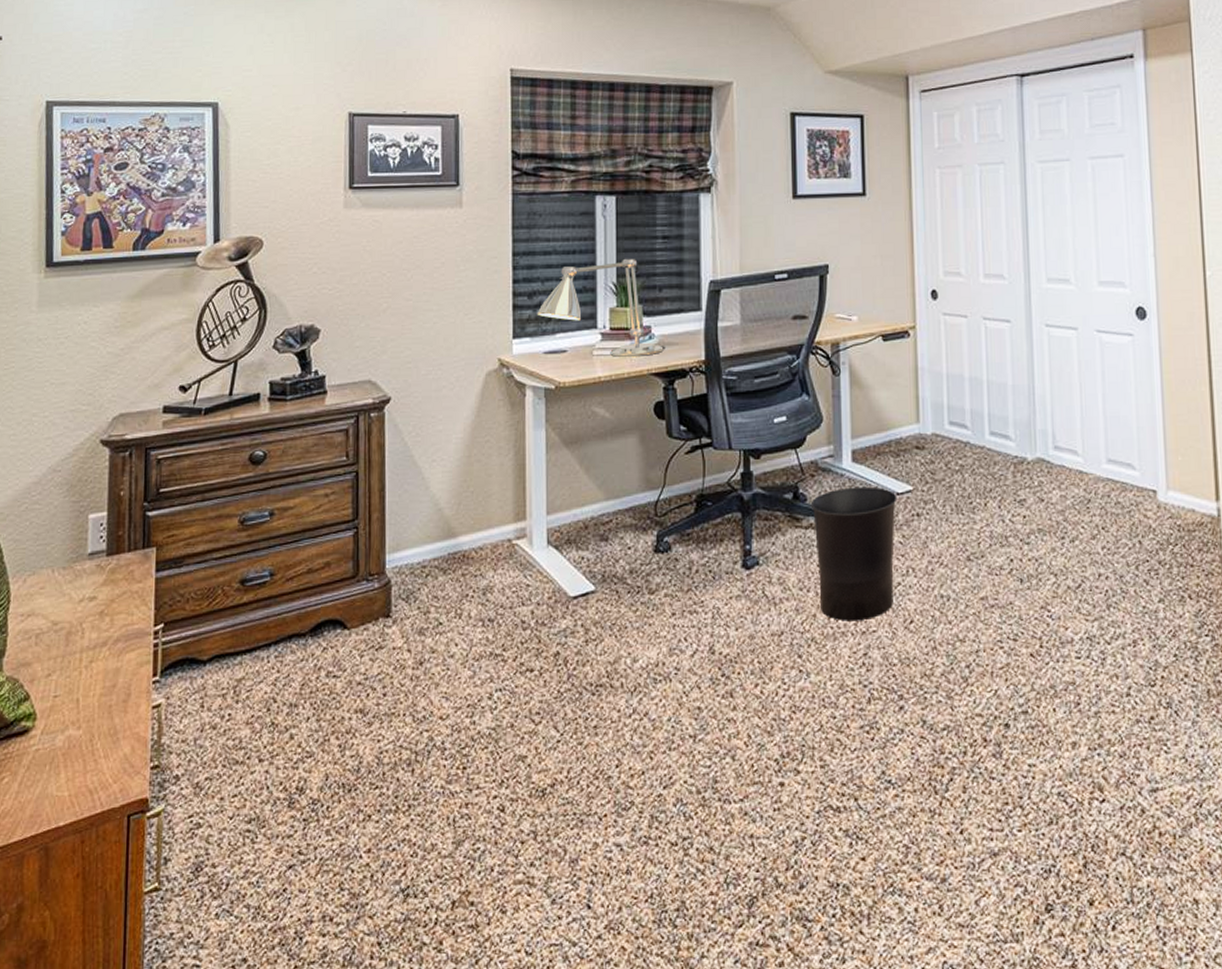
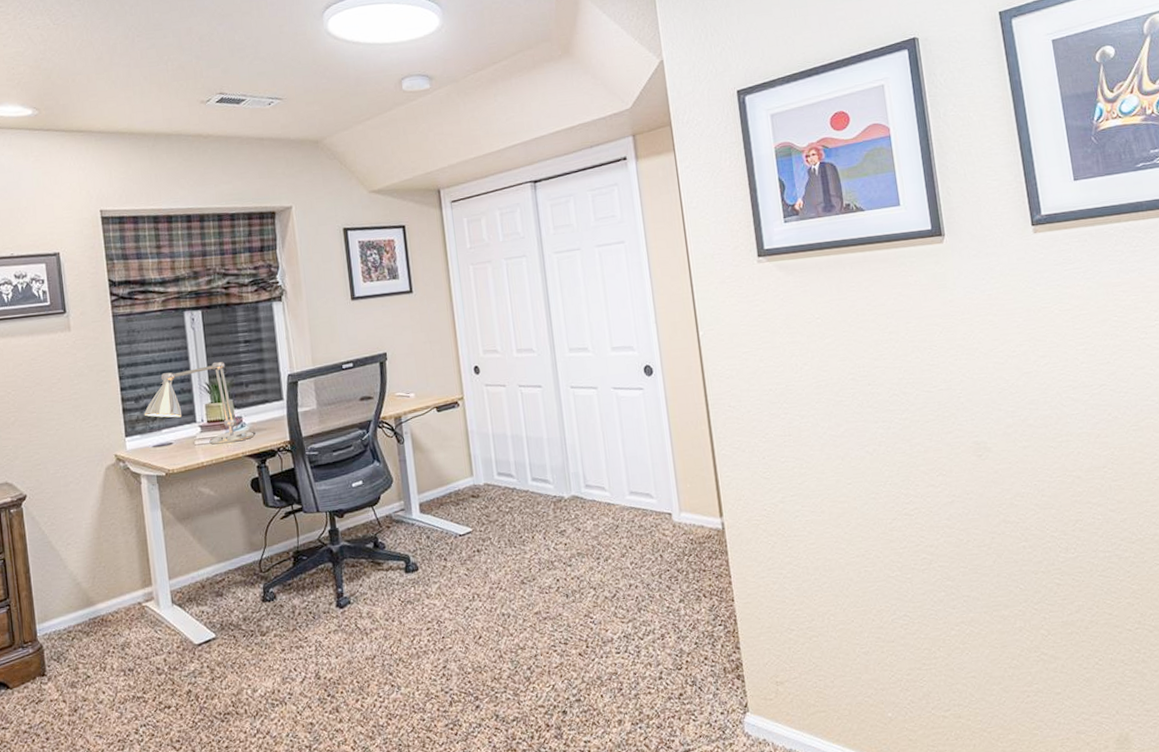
waste bin: present [810,486,897,621] -> none [389,531,464,642]

